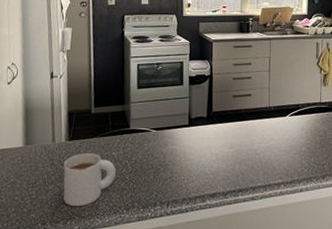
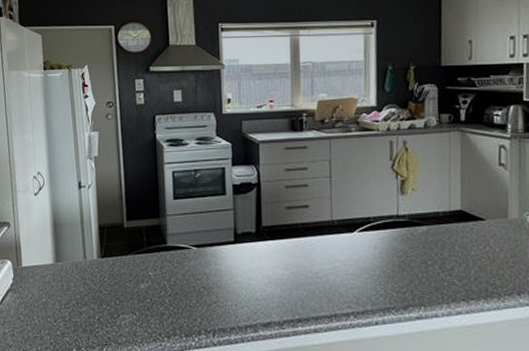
mug: present [63,153,116,207] -> none [97,272,153,332]

